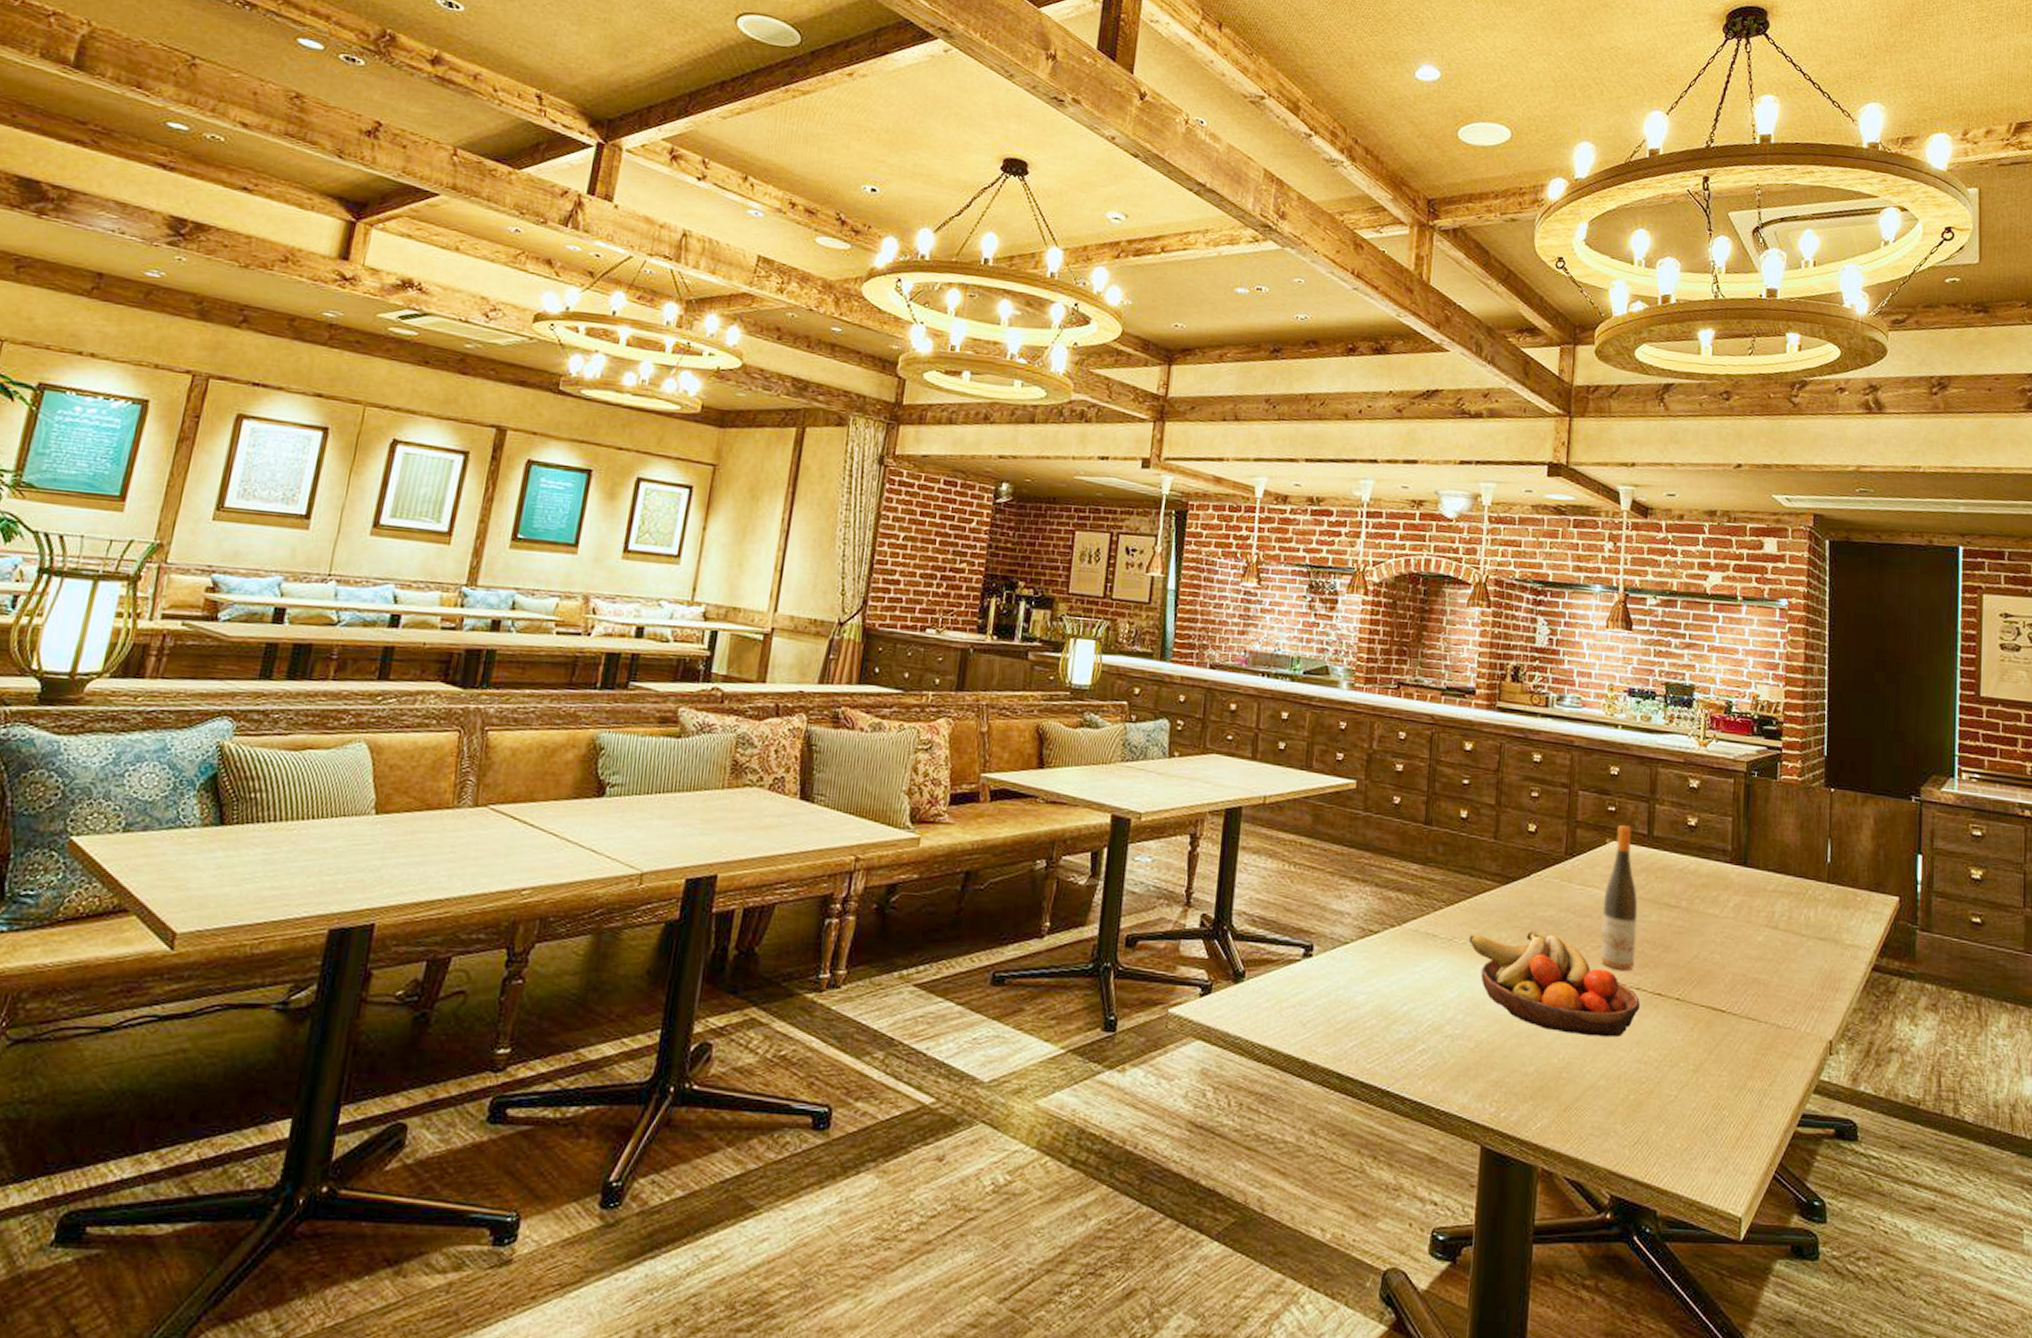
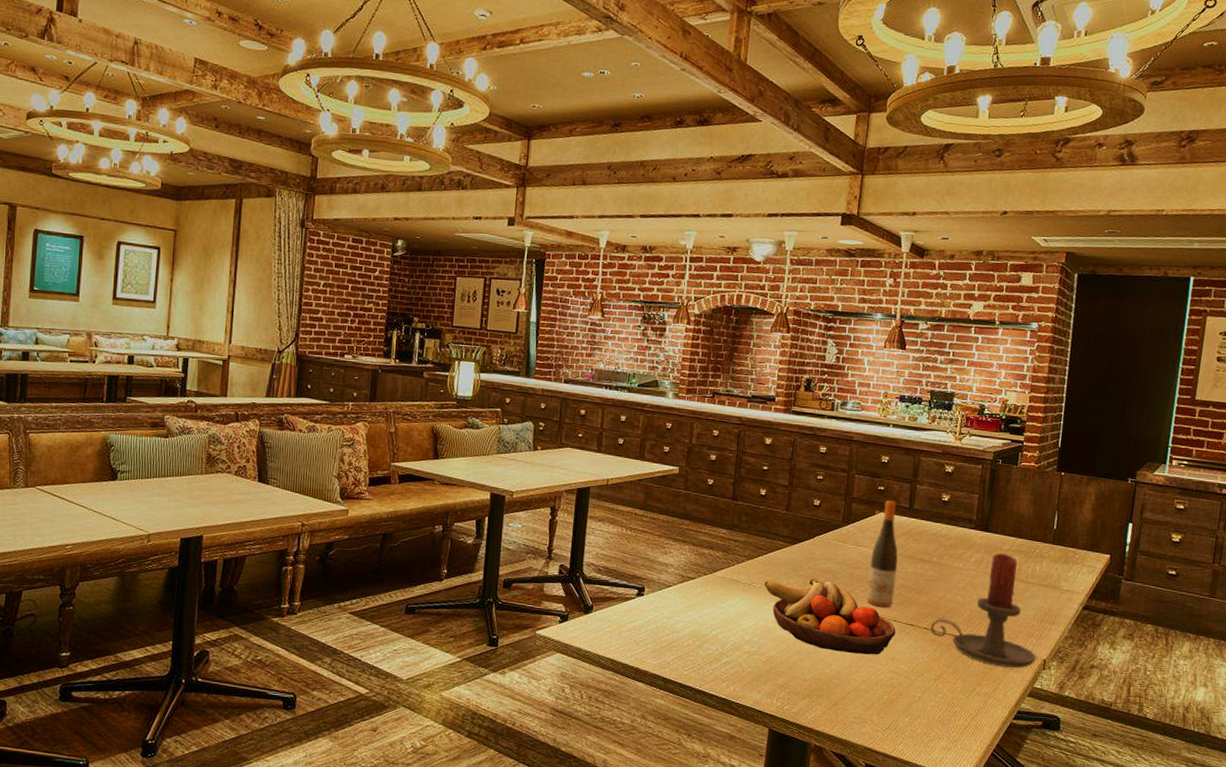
candle holder: none [1683,894,1820,1053] -> present [930,552,1037,668]

